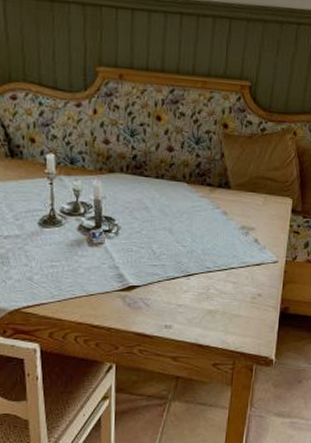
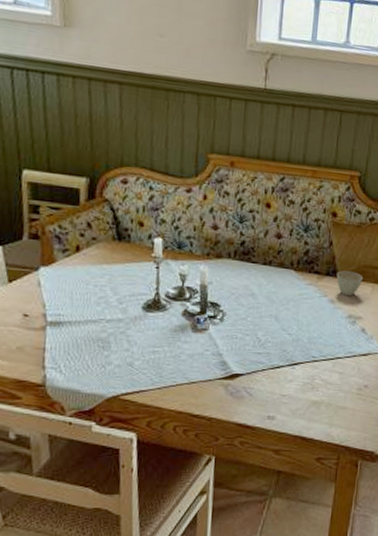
cup: none [228,182,256,207] -> present [336,271,363,296]

